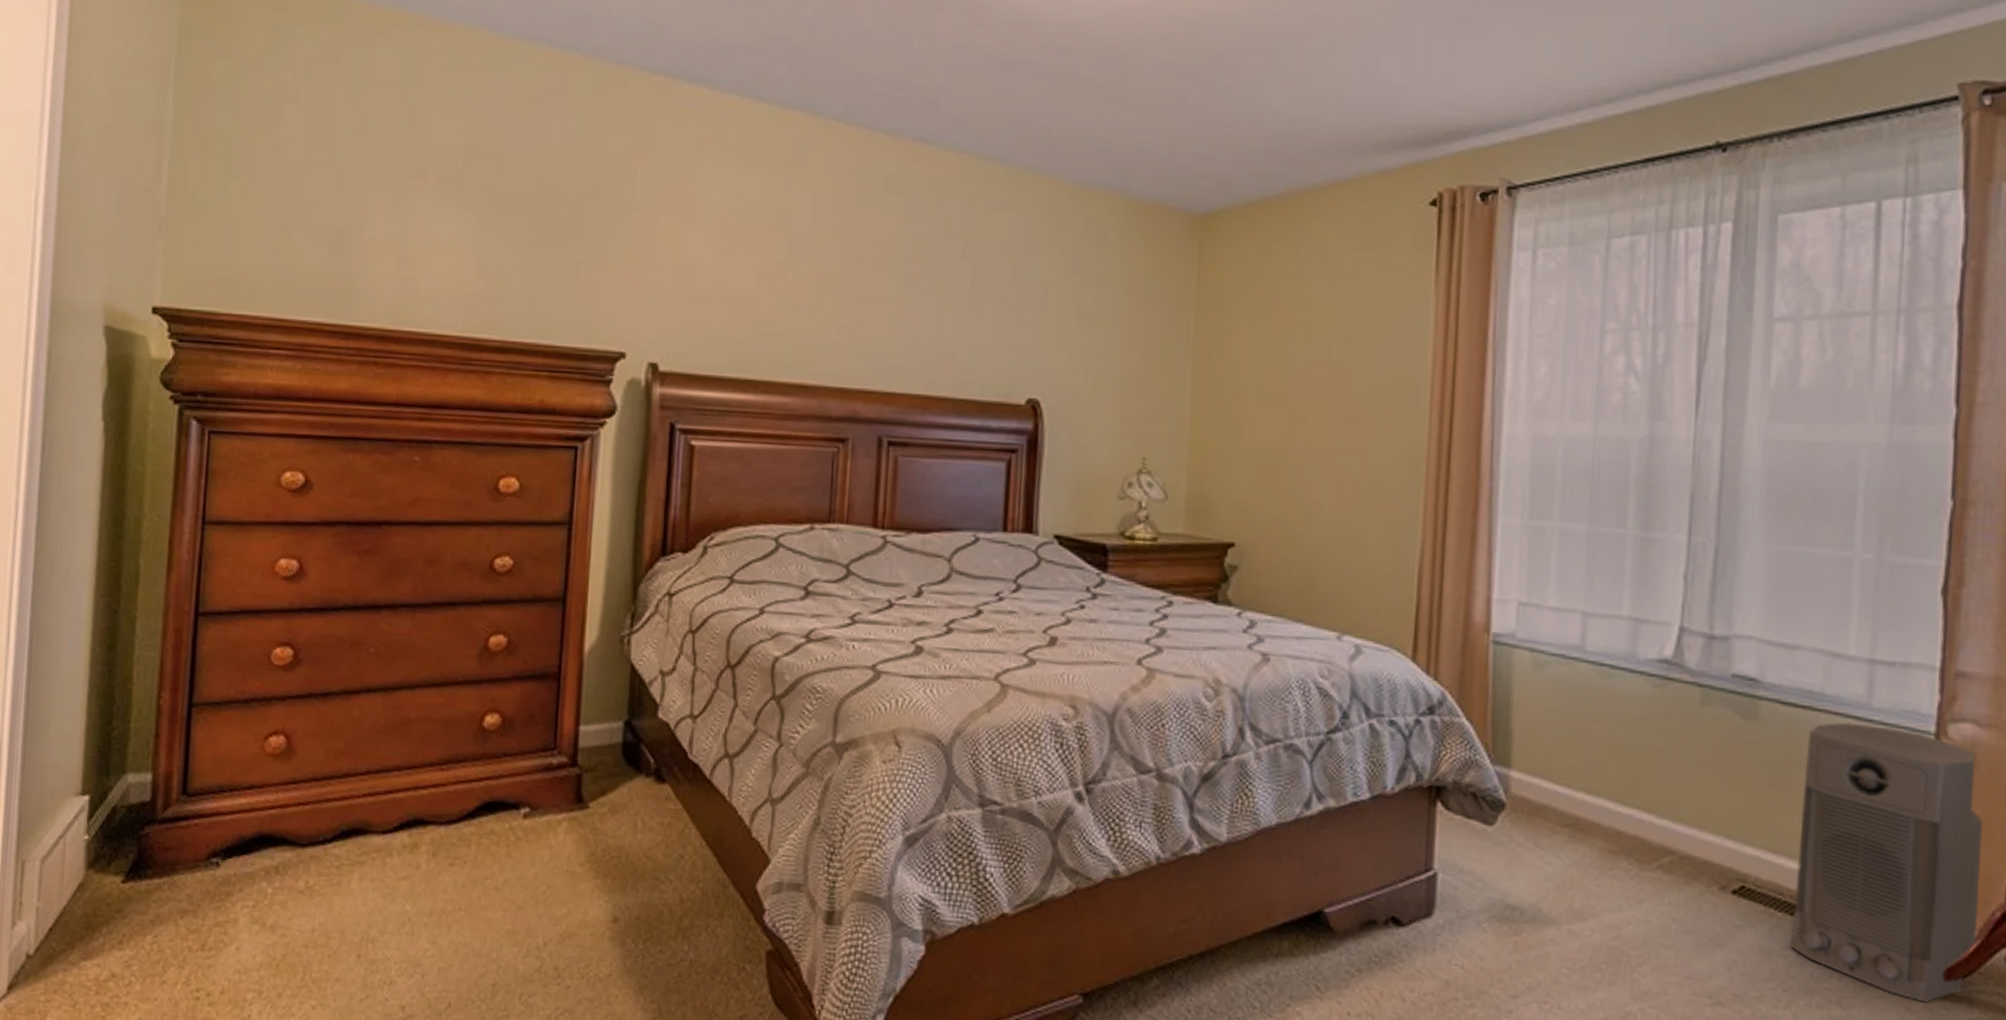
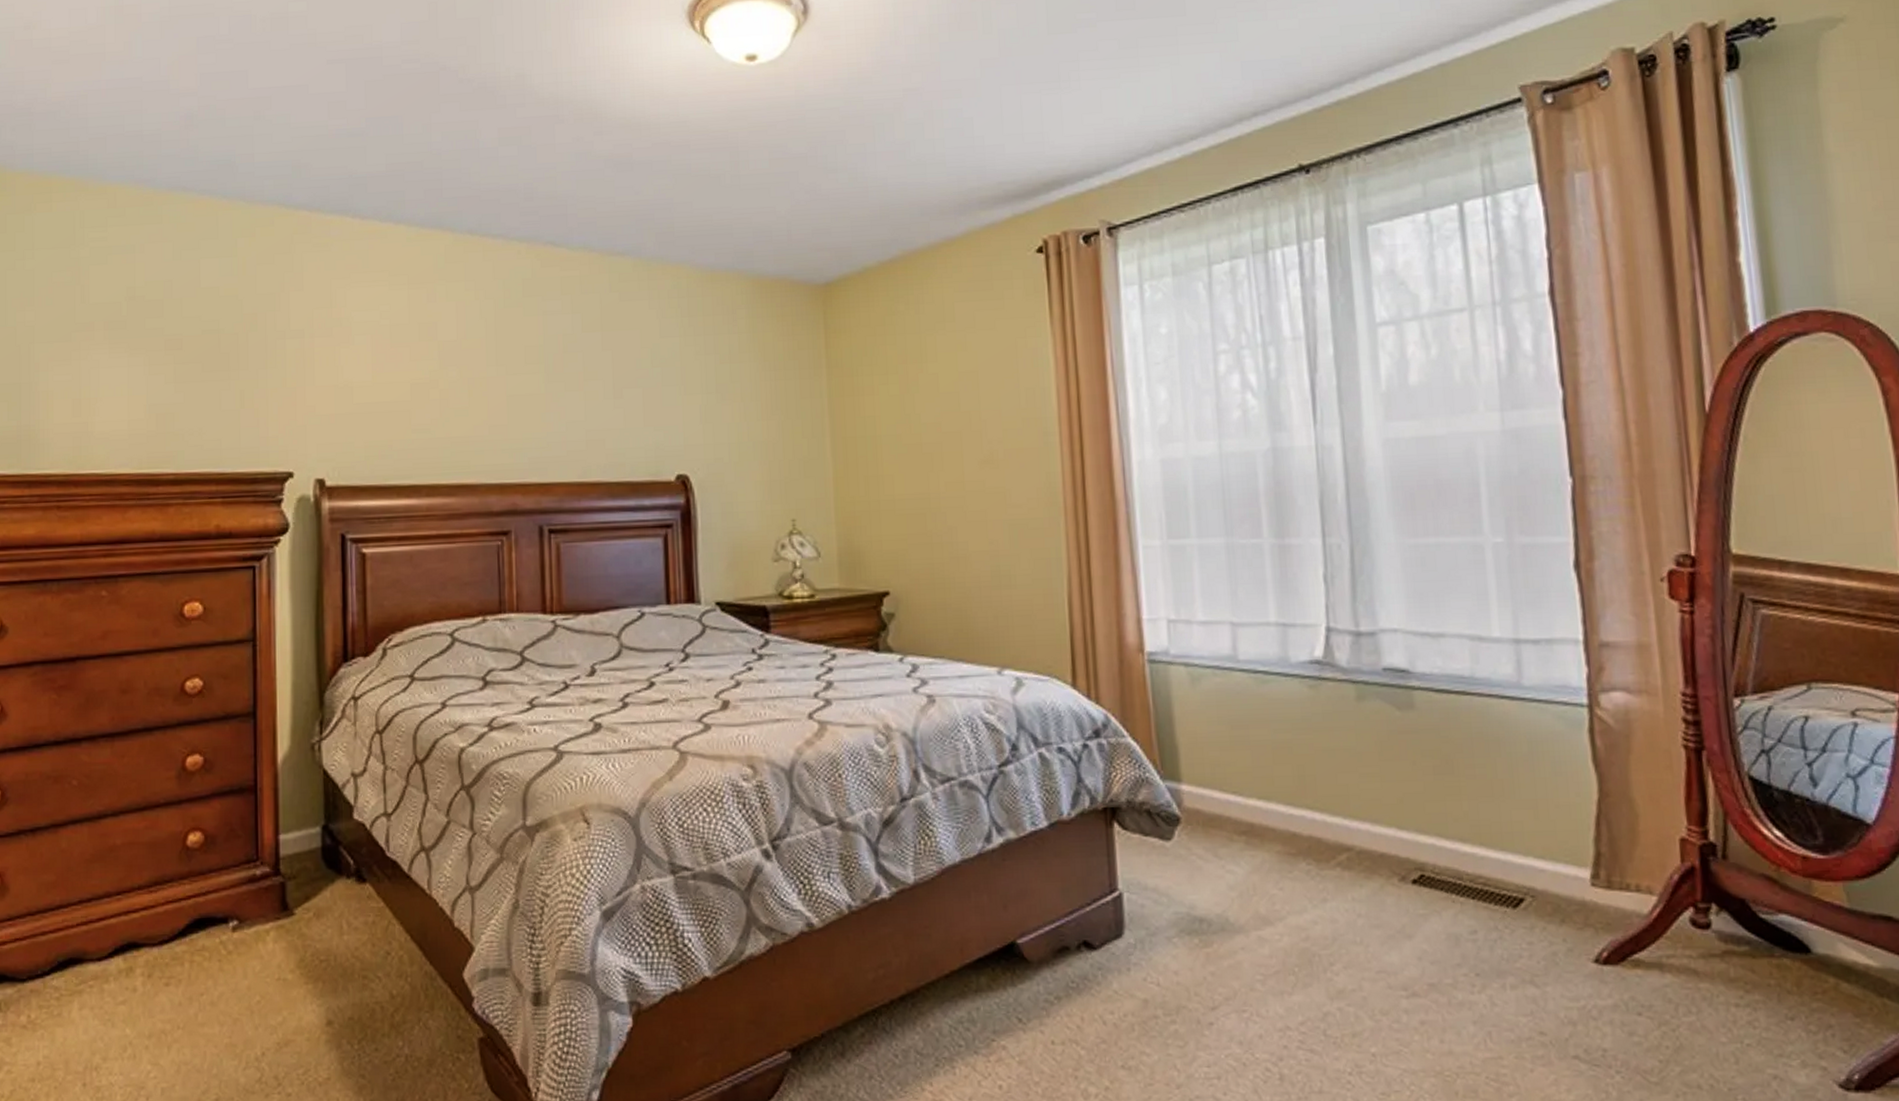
air purifier: present [1789,722,1983,1003] -> none [1465,703,1658,973]

